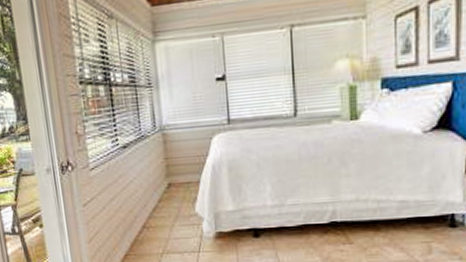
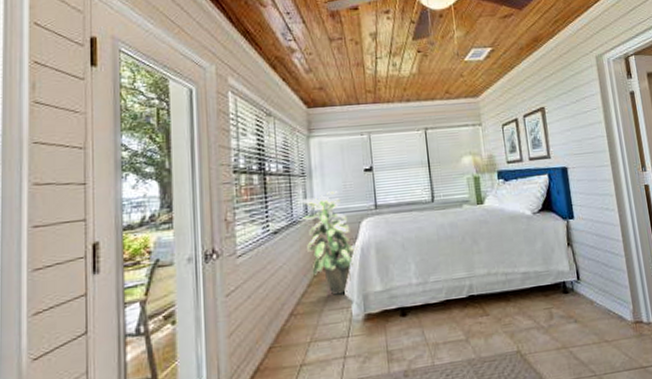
indoor plant: none [146,103,210,212] -> present [298,191,359,295]

